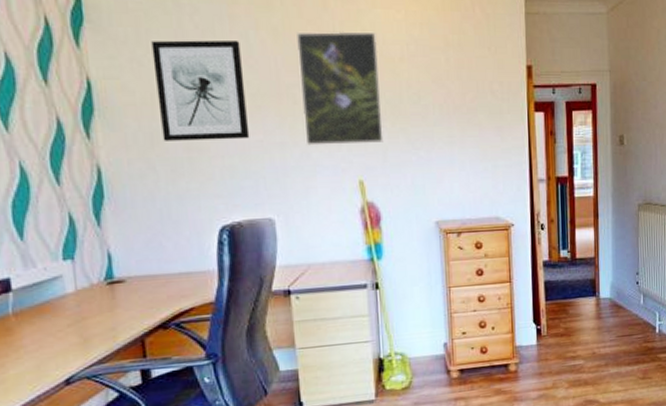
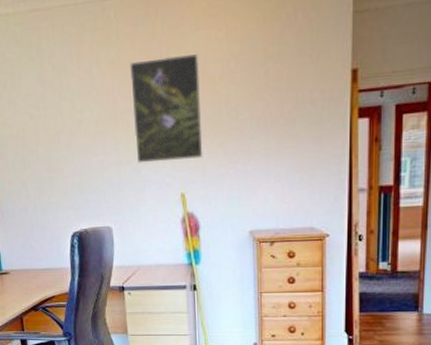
wall art: present [151,40,250,141] -> none [22,76,93,165]

